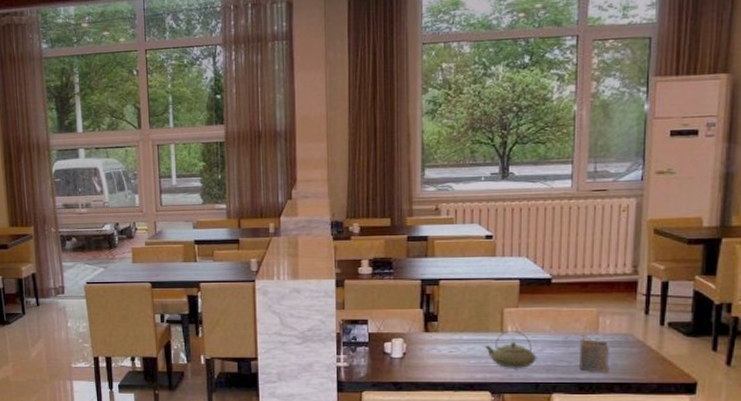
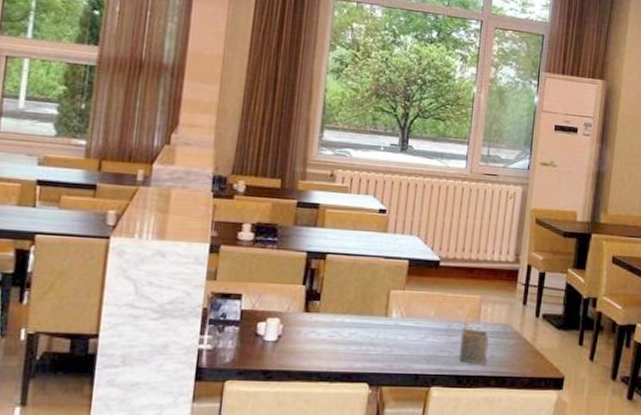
teapot: present [484,330,537,368] -> none [367,315,419,357]

